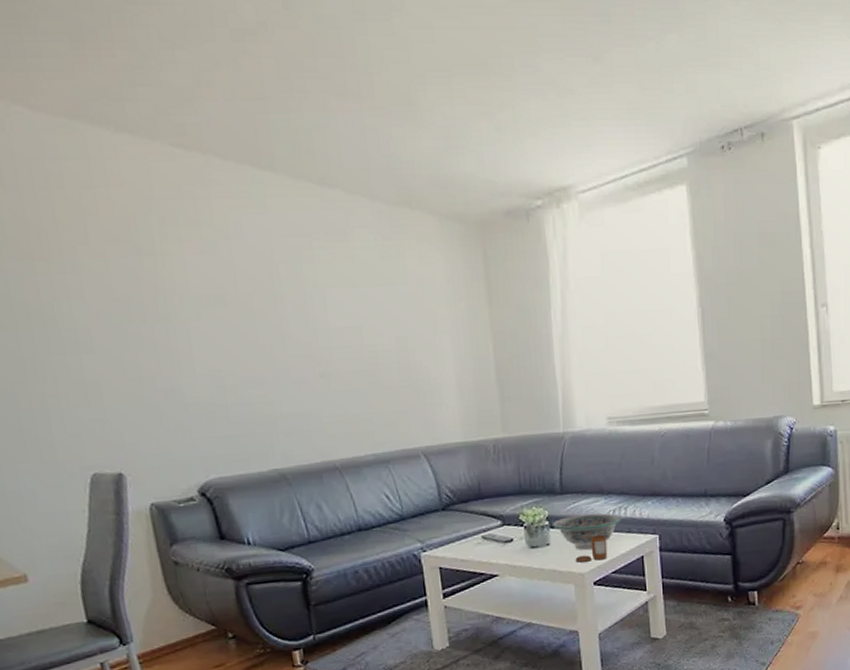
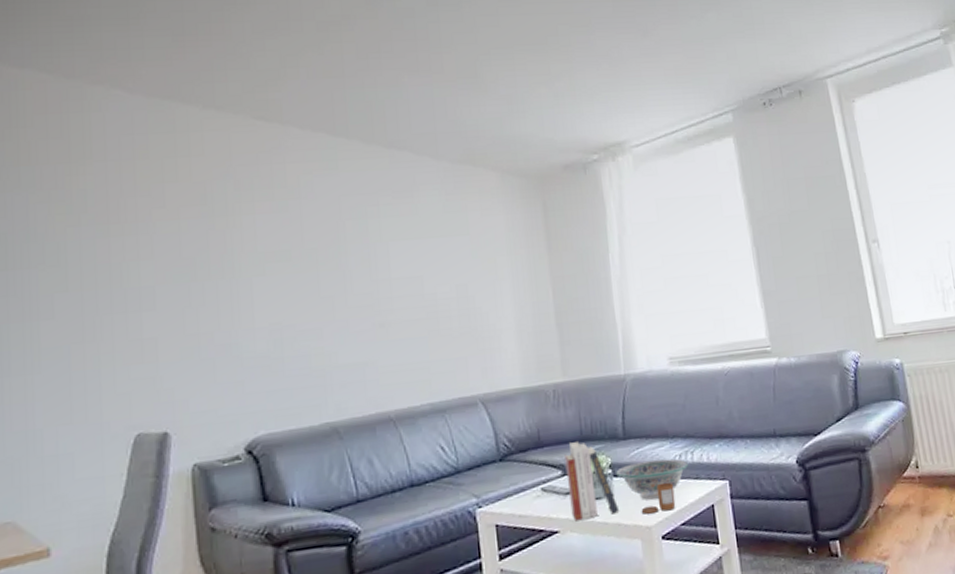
books: none [504,493,555,567] -> present [564,440,620,521]

